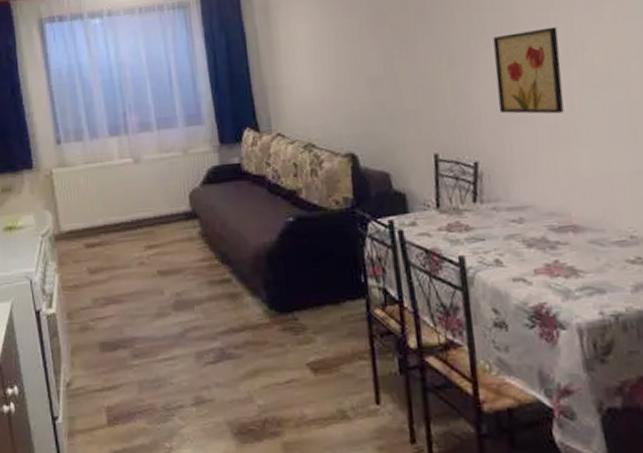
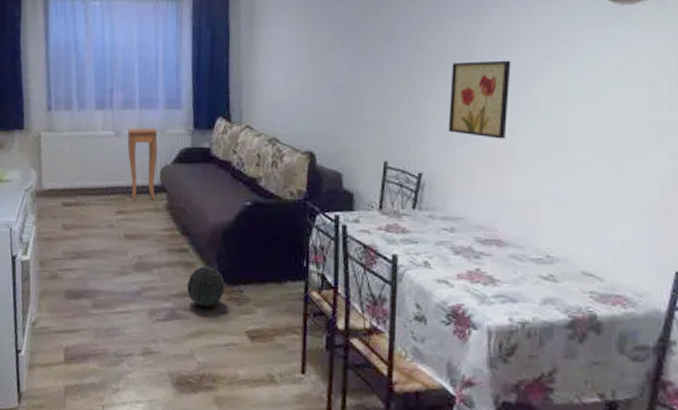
side table: none [147,148,188,233] -> present [127,127,158,201]
ball: none [235,296,278,341] -> present [187,266,225,307]

